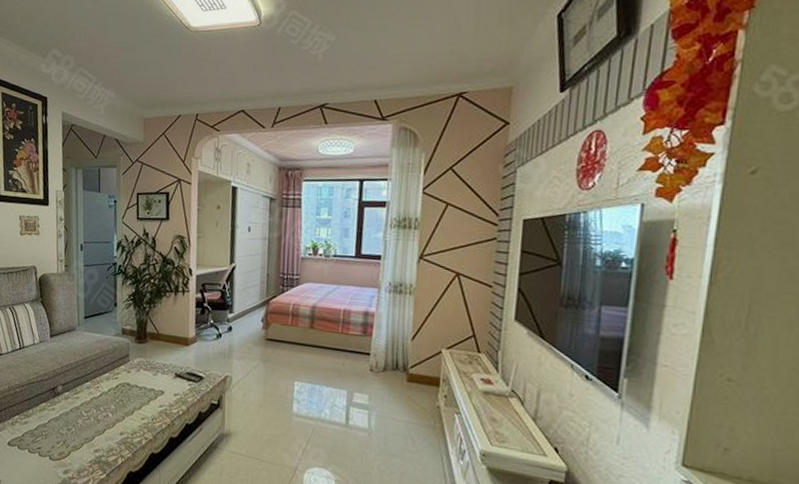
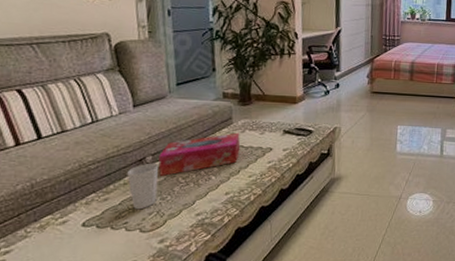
cup: none [42,392,67,437] -> present [127,163,158,210]
tissue box: none [66,371,136,408] -> present [158,132,241,177]

